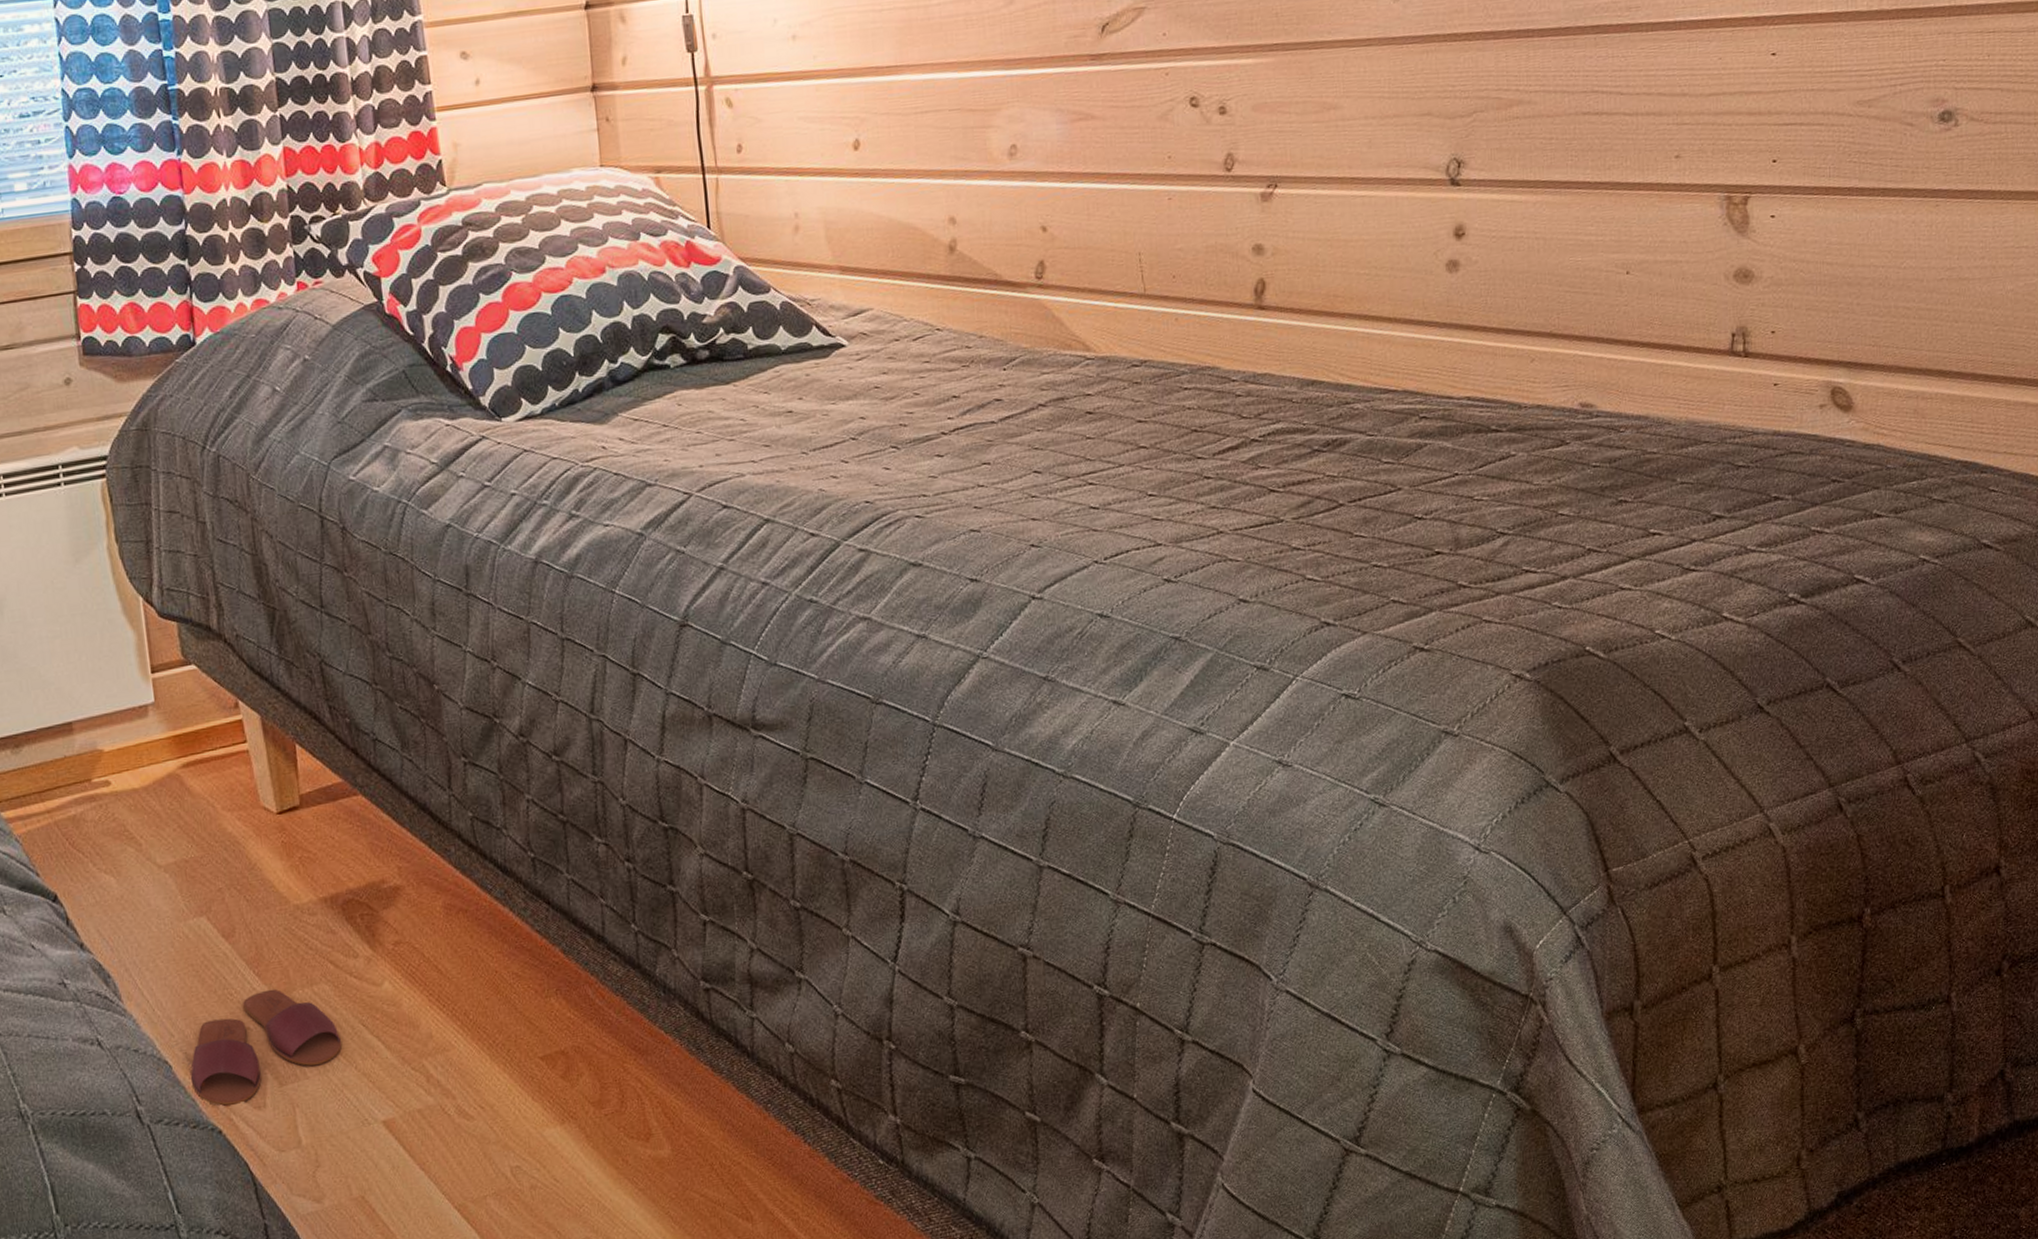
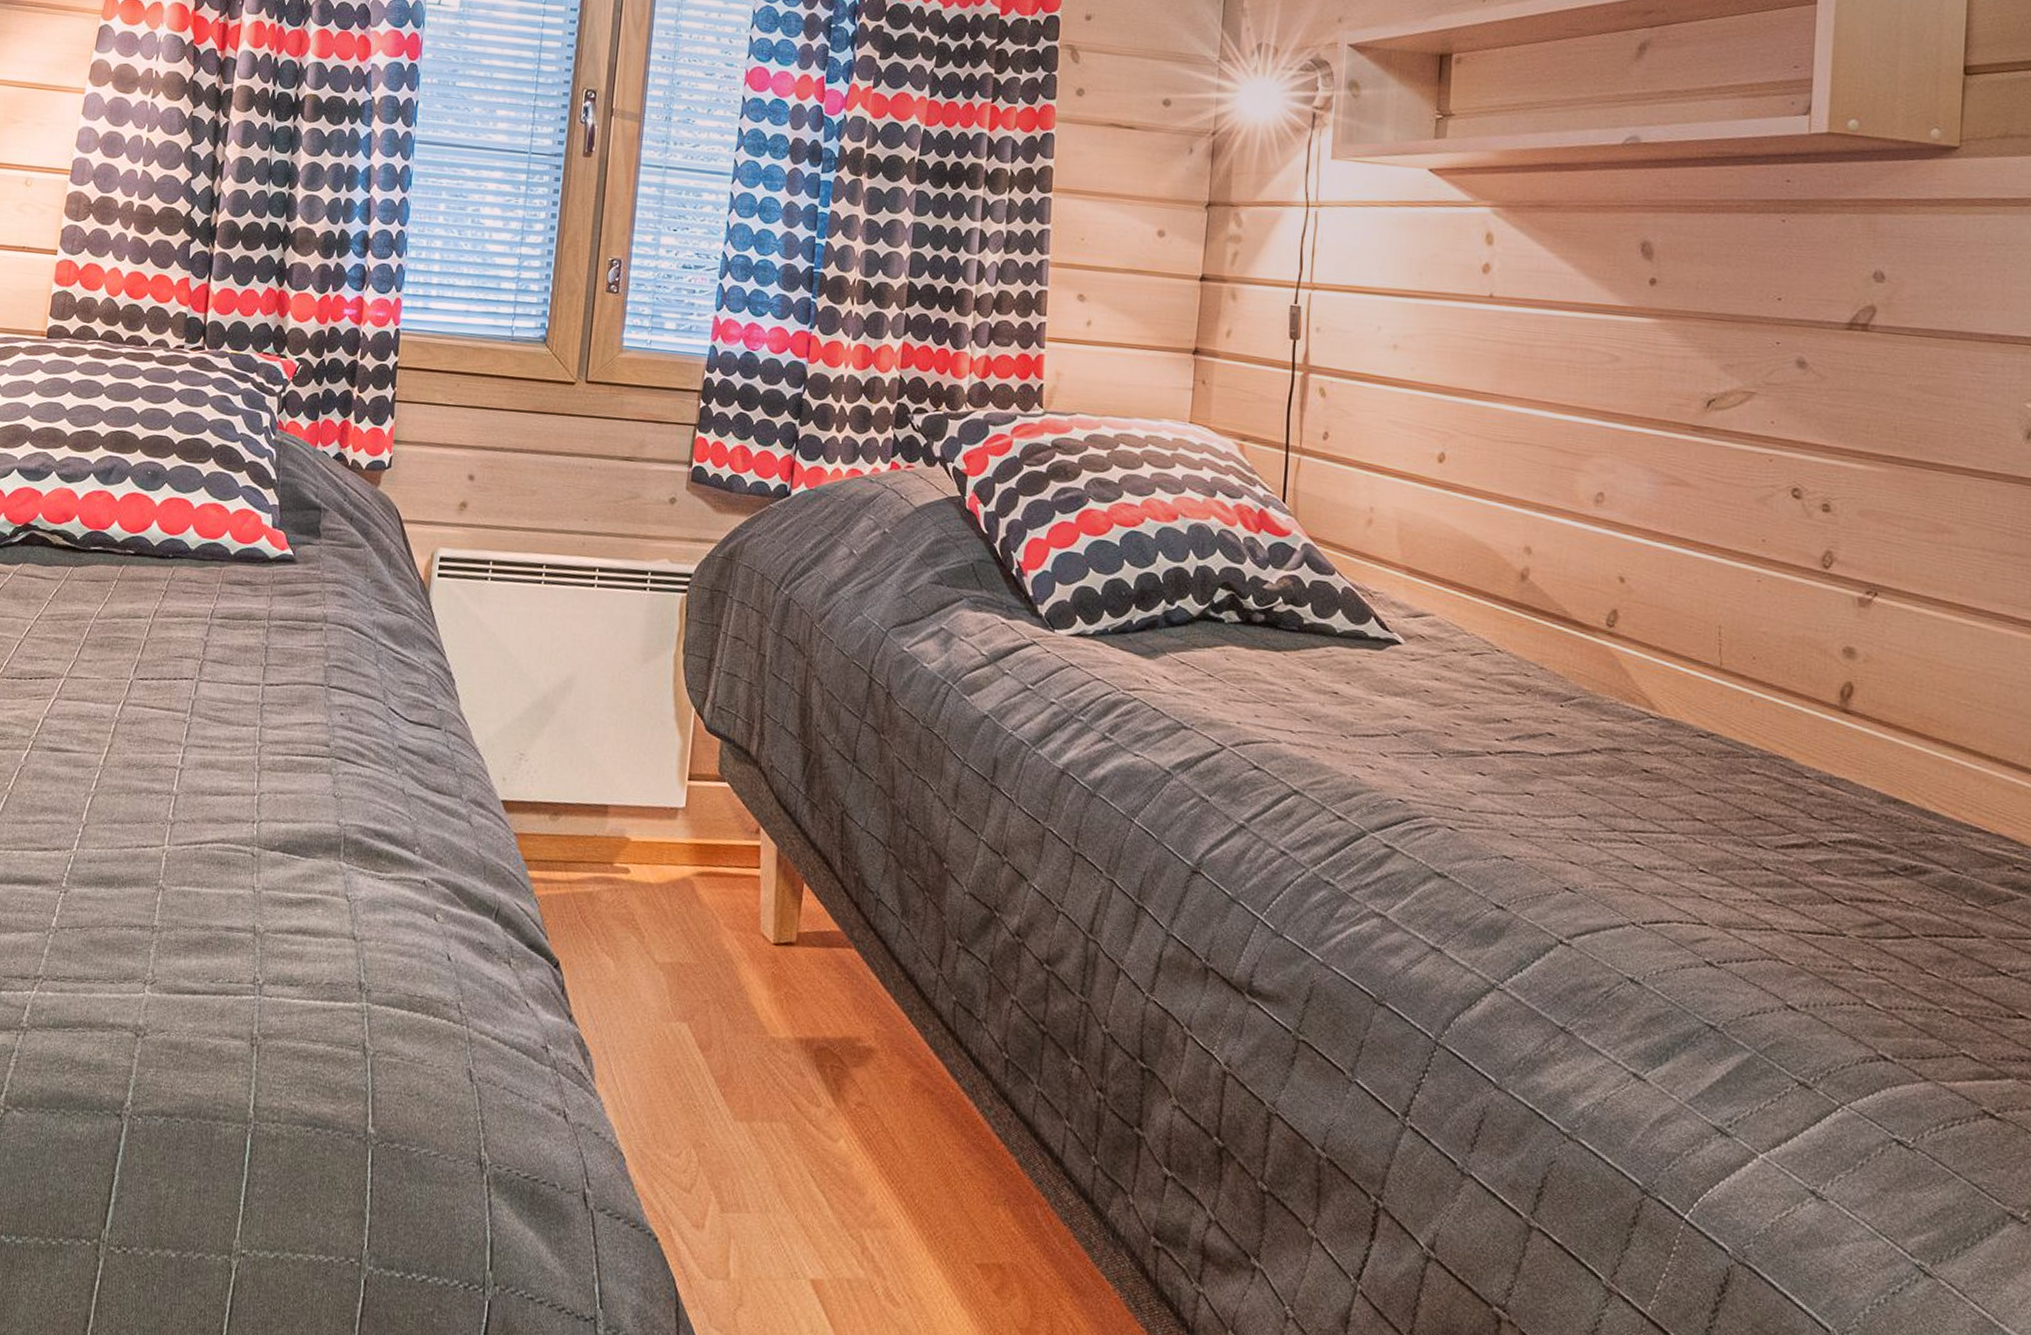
slippers: present [190,989,342,1106] -> none [639,1112,788,1217]

